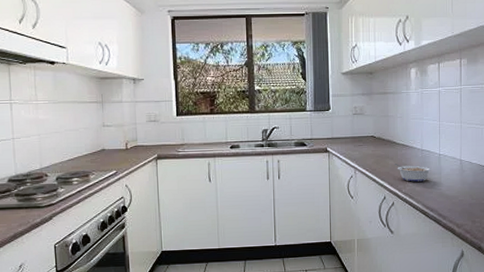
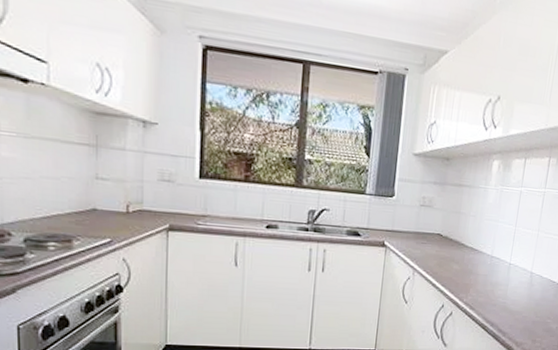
legume: present [394,164,432,182] -> none [458,269,499,292]

